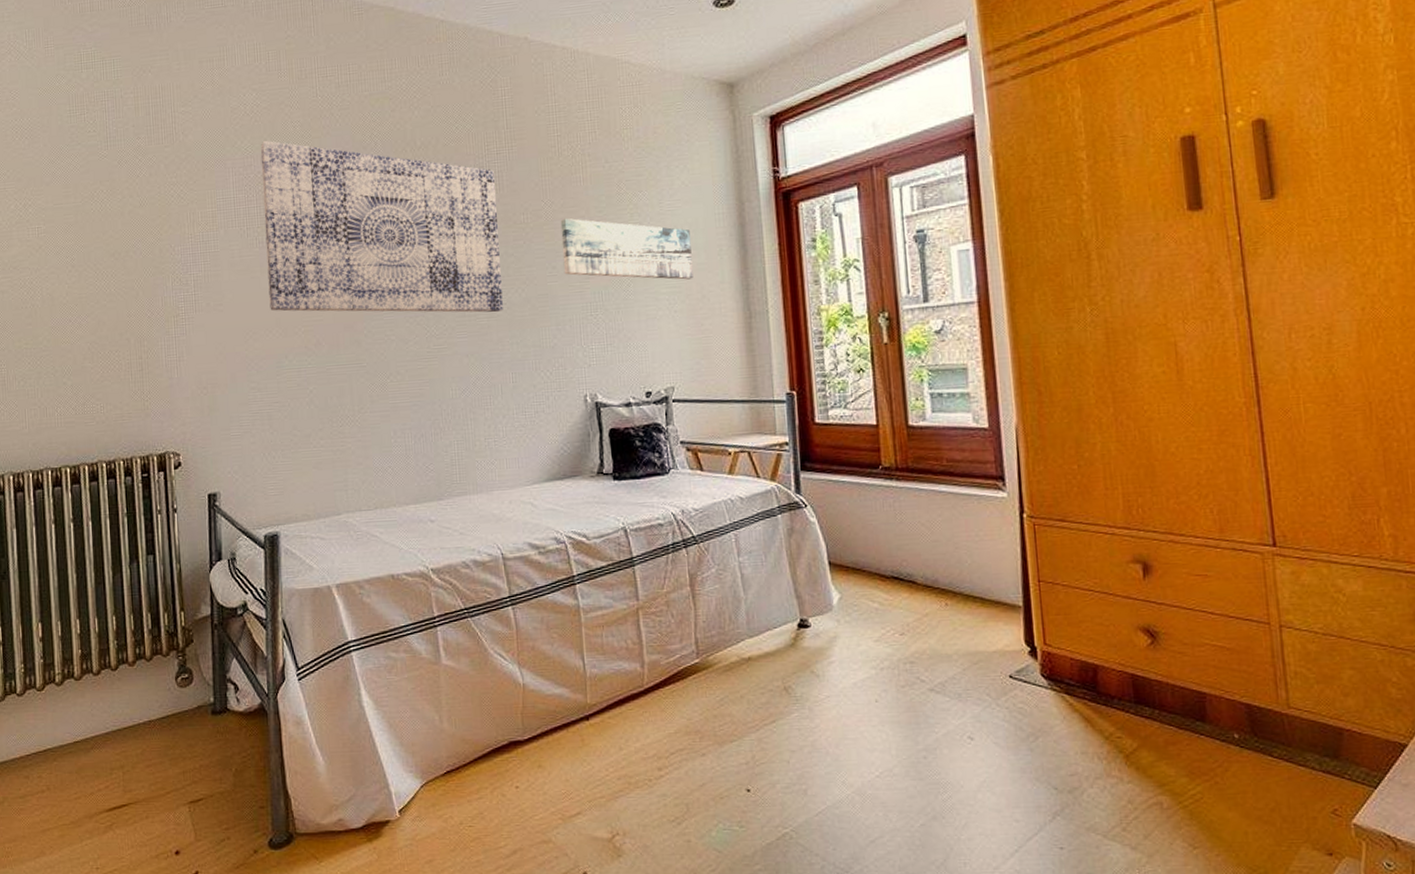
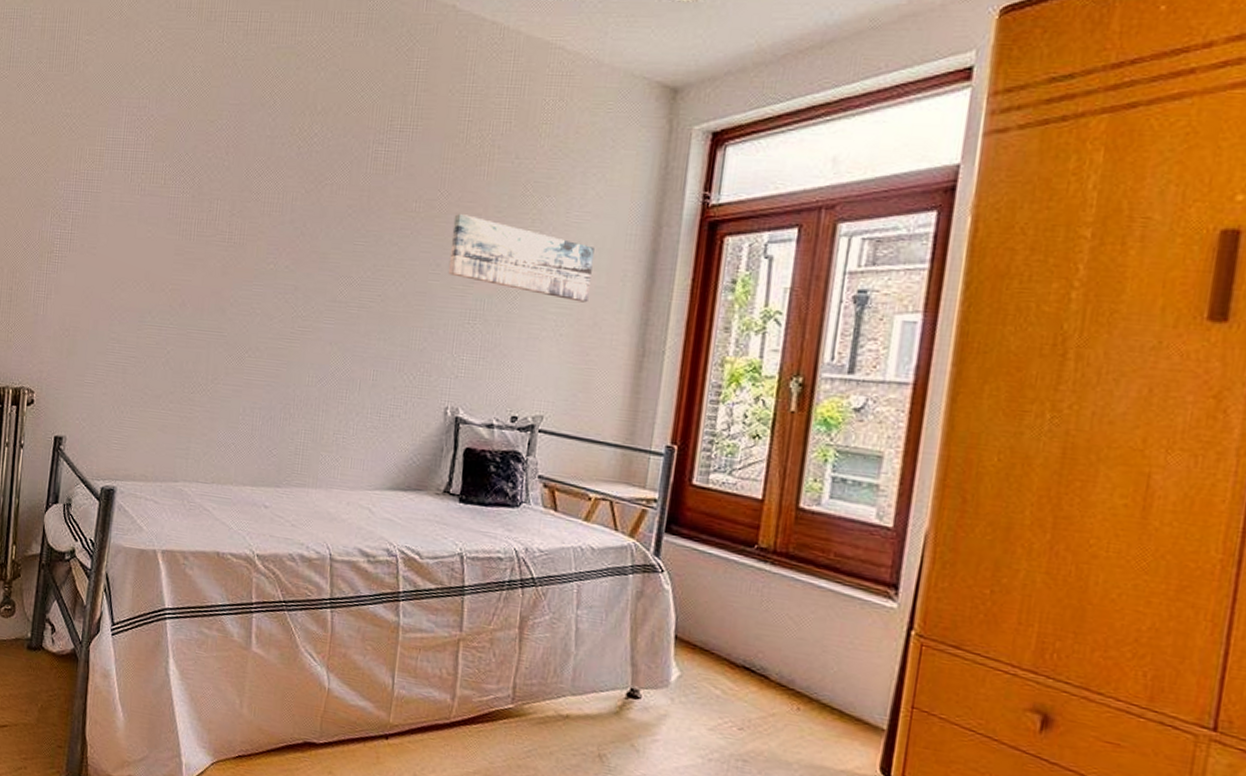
wall art: present [260,140,503,313] -> none [141,82,393,304]

